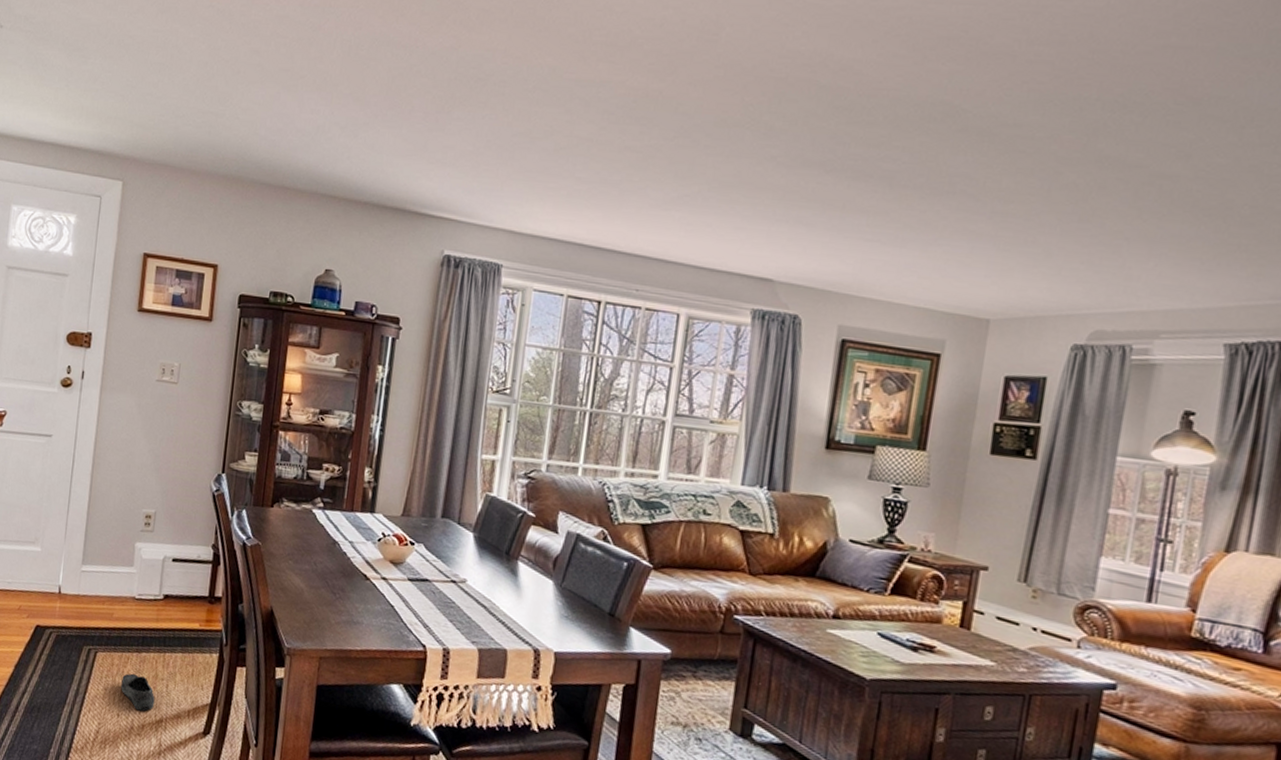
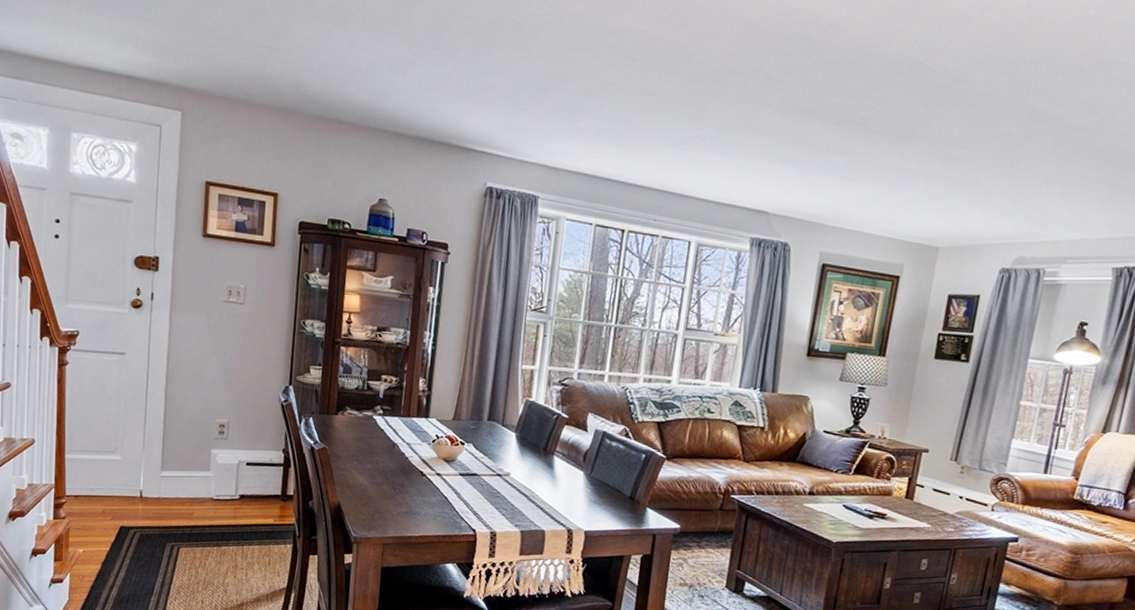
shoe: present [121,673,155,712] -> none [204,565,236,597]

